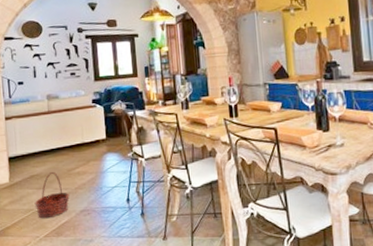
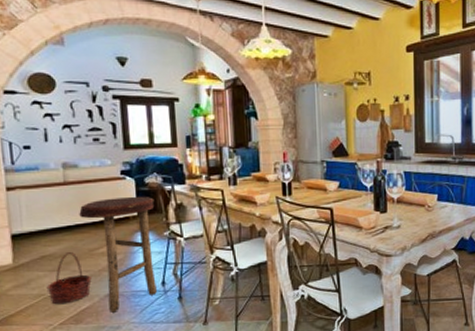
stool: none [60,121,123,227] -> present [79,196,157,313]

